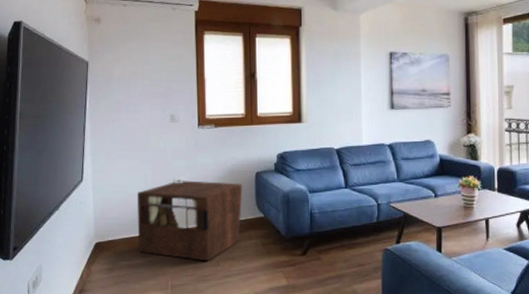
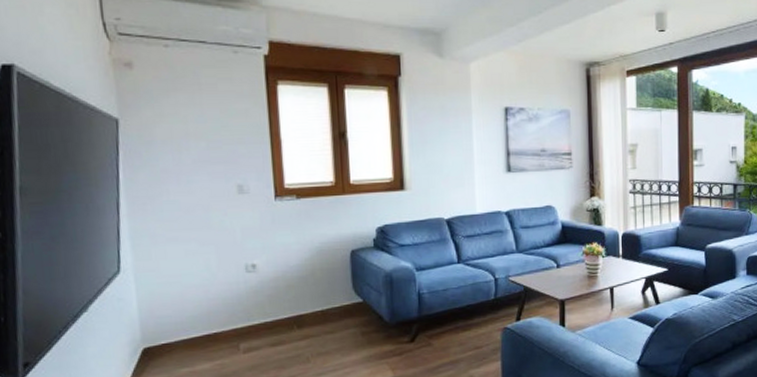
storage cabinet: present [137,180,243,261] -> none [198,263,336,359]

